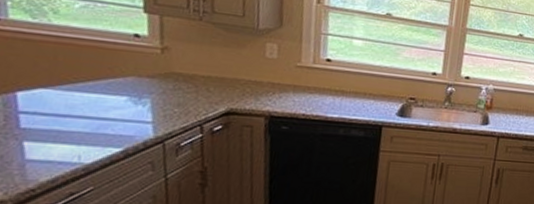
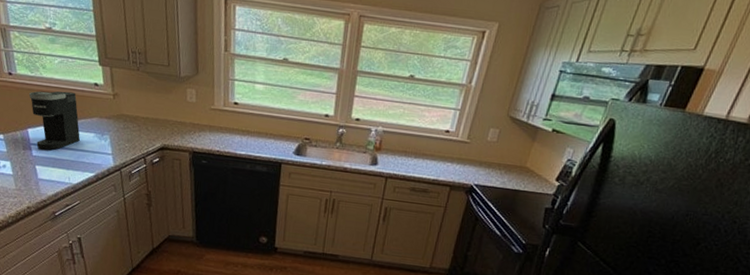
coffee maker: none [24,42,105,120] -> present [28,91,80,151]

